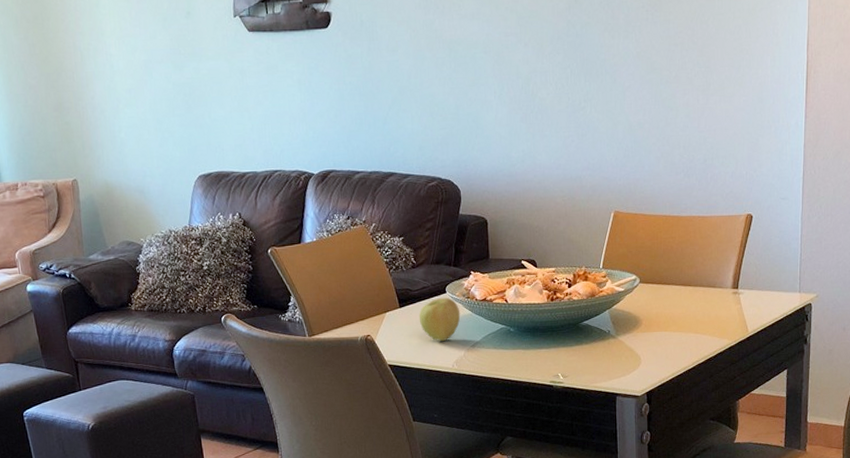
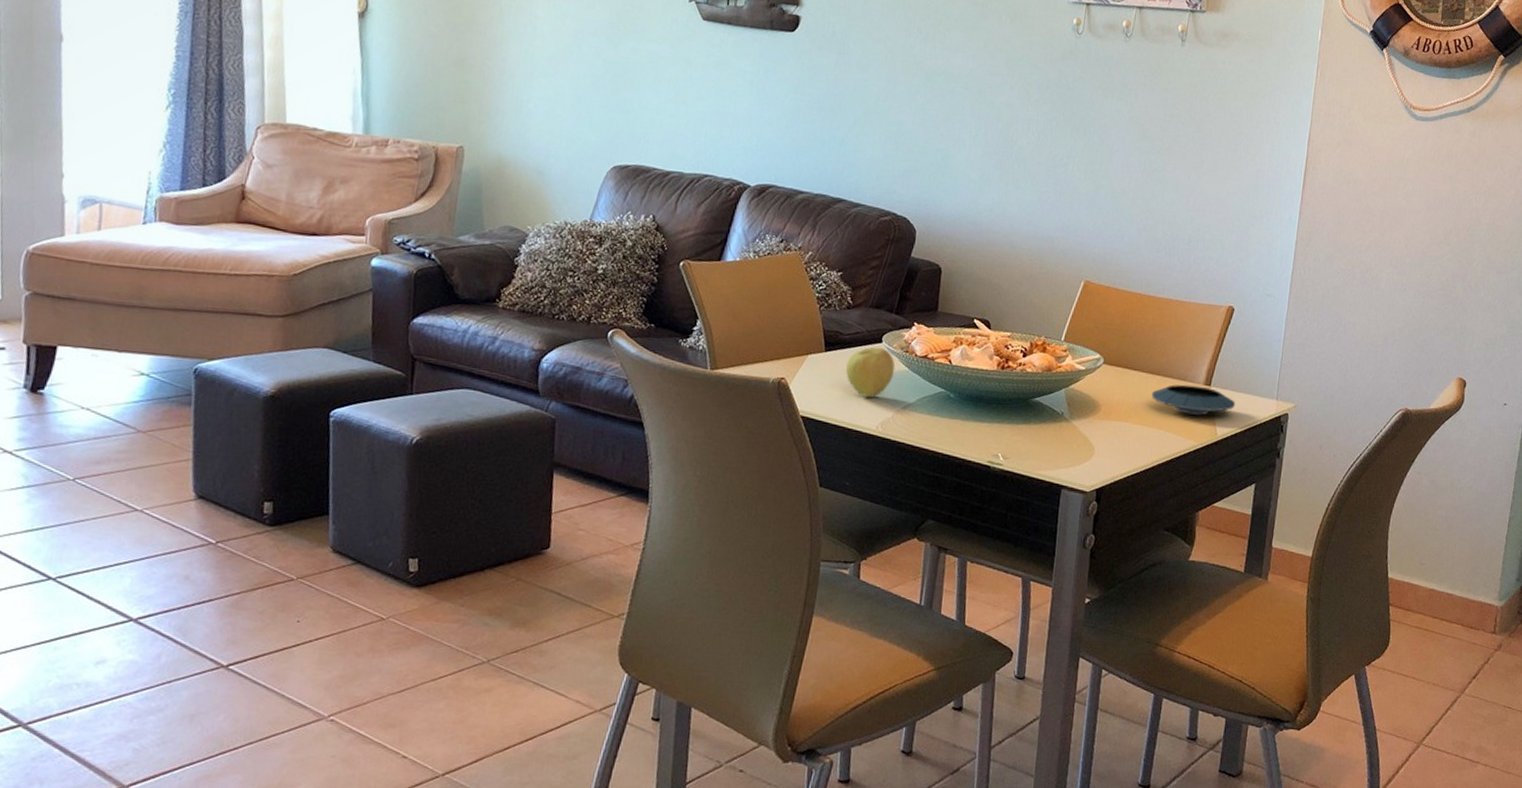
saucer: none [686,290,763,317] -> present [1152,384,1236,415]

